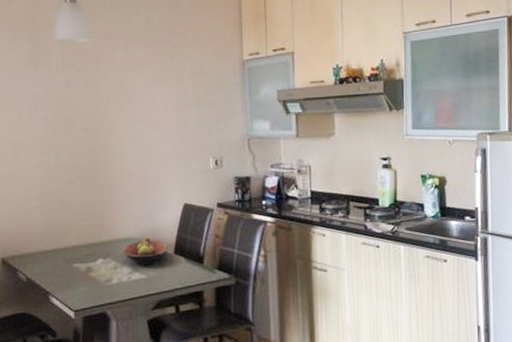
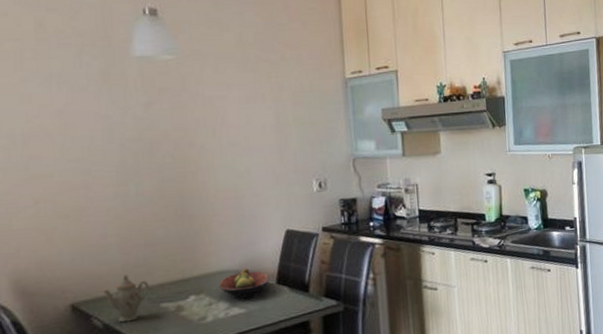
teapot: none [27,235,65,278] -> present [103,273,150,323]

